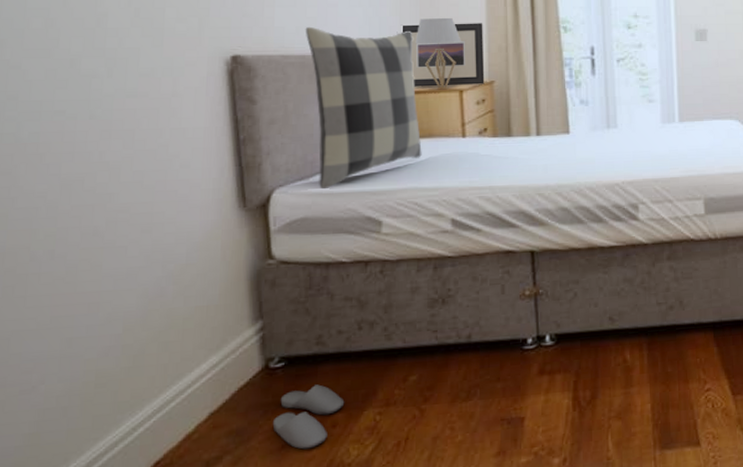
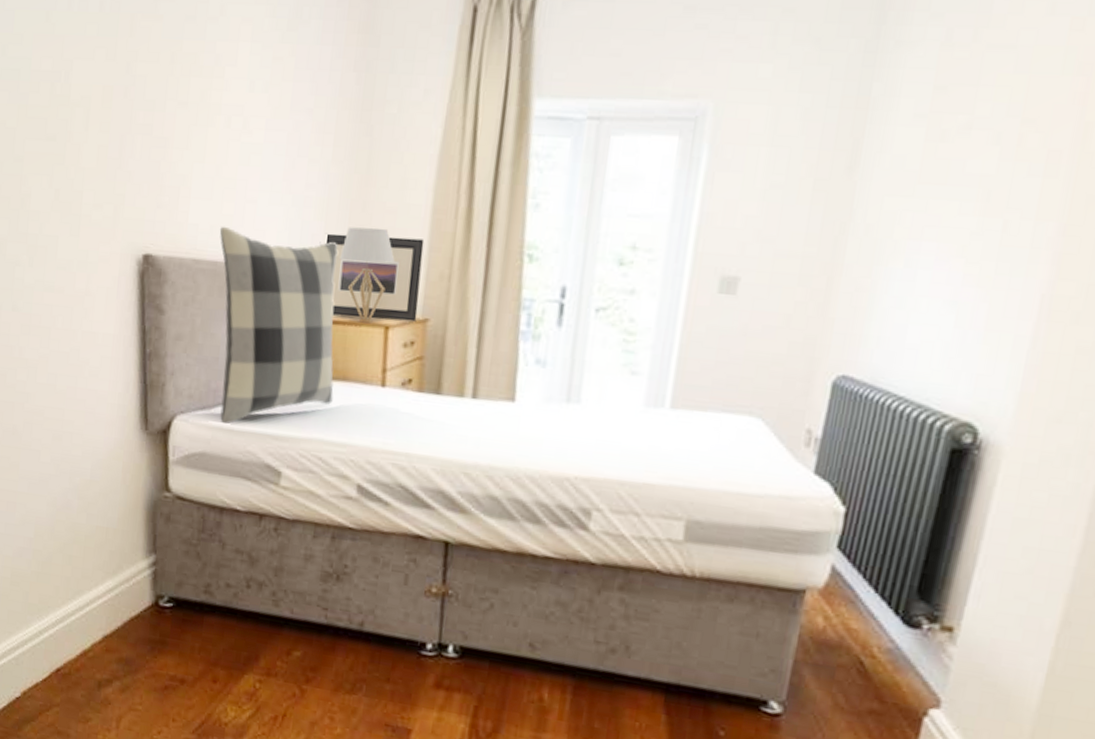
slippers: present [272,384,345,450] -> none [158,634,227,698]

